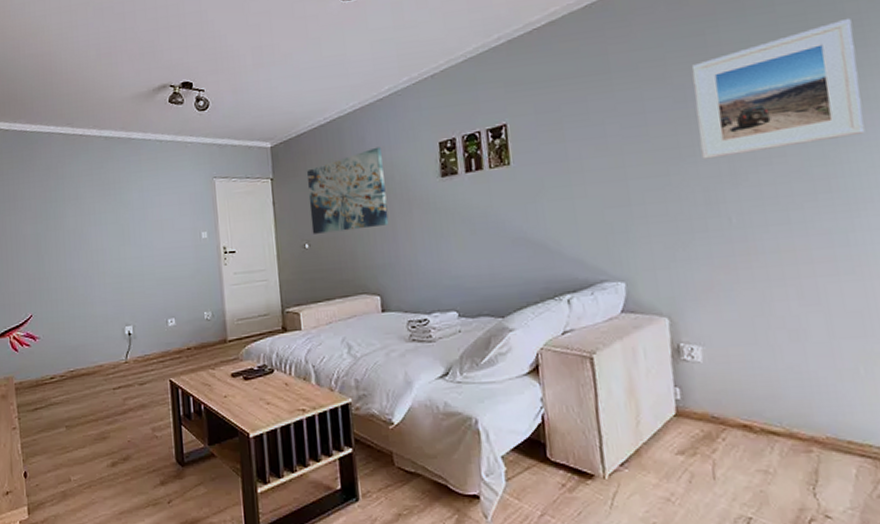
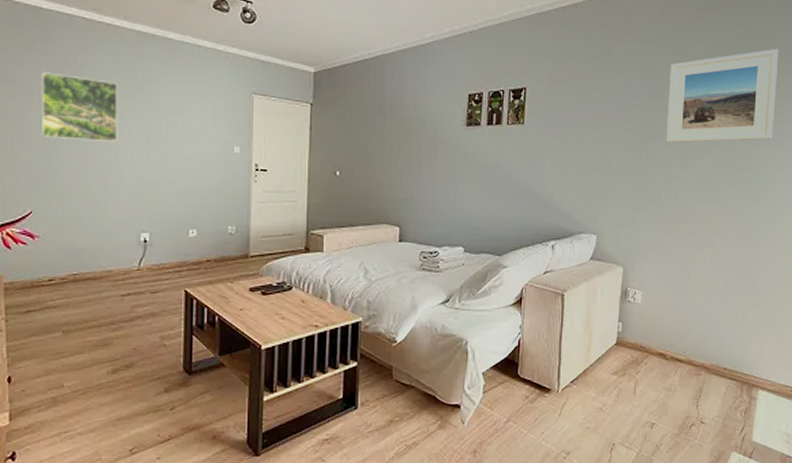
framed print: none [30,187,98,246] -> present [41,72,118,142]
wall art: present [307,146,389,234] -> none [344,89,418,164]

